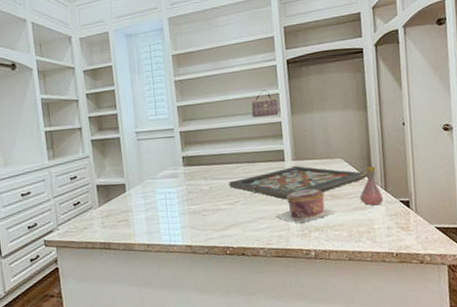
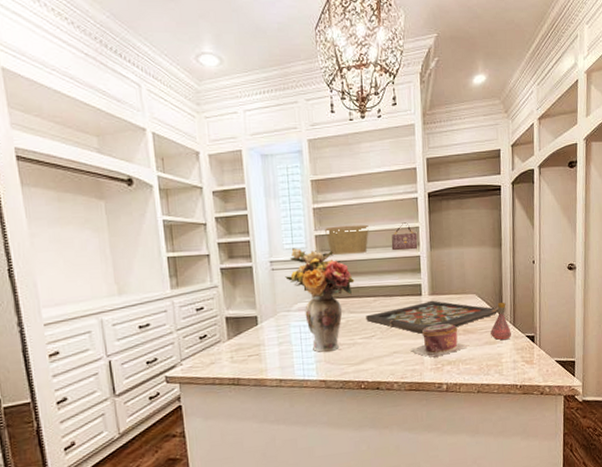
flower arrangement: none [150,119,217,218] -> present [285,248,355,352]
basket: none [186,93,229,124] -> present [325,224,369,255]

